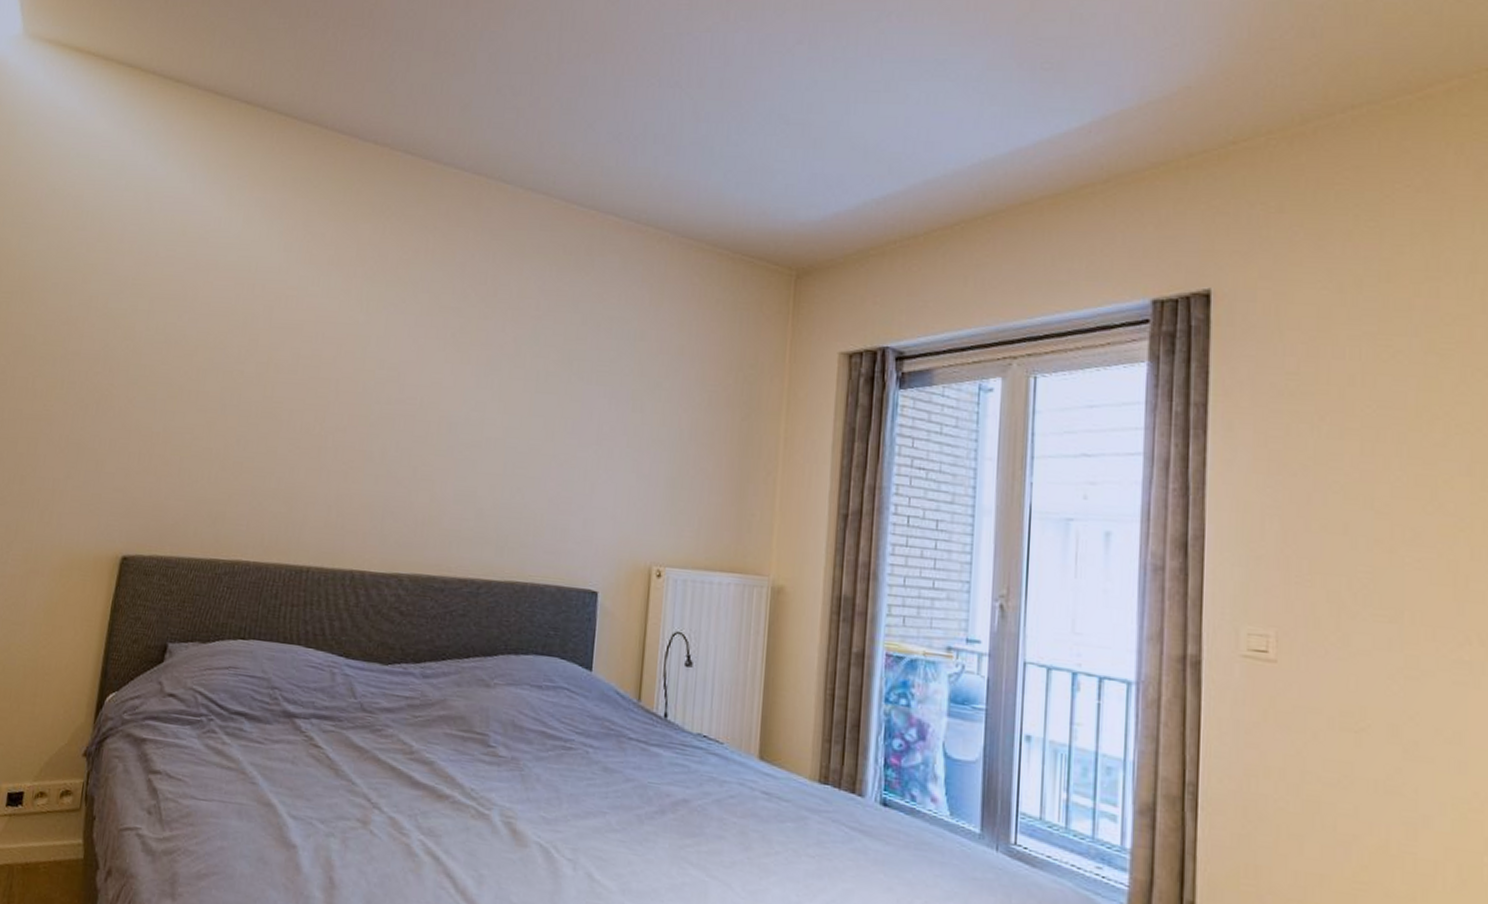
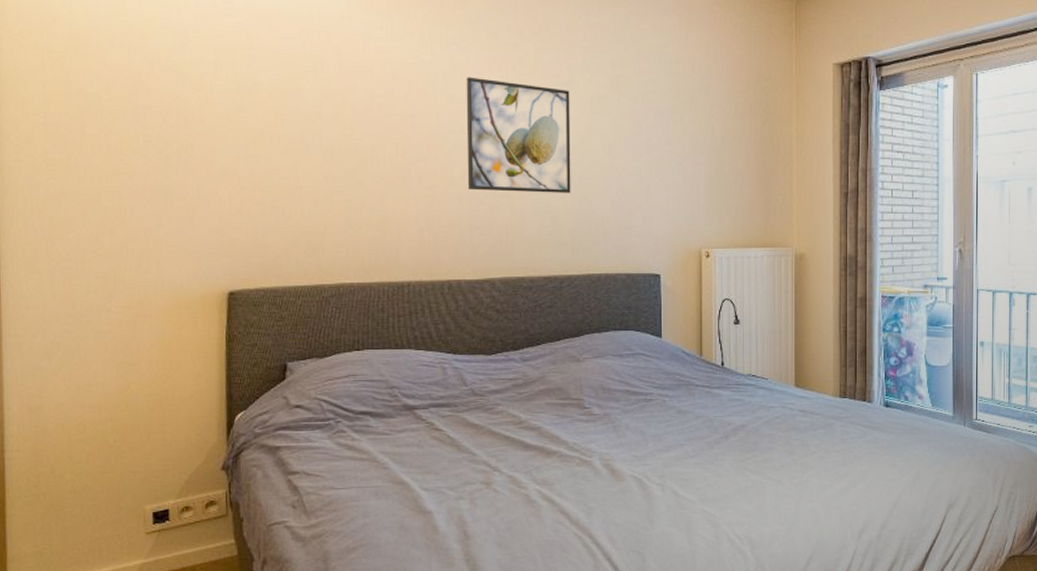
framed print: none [386,342,514,483] -> present [466,77,571,193]

